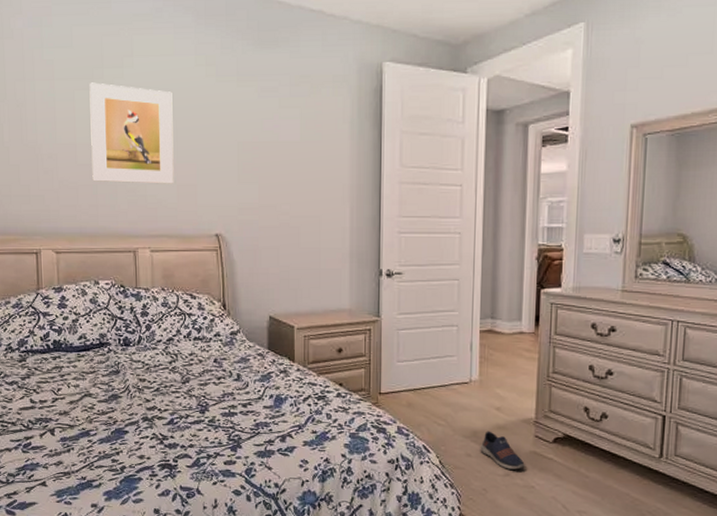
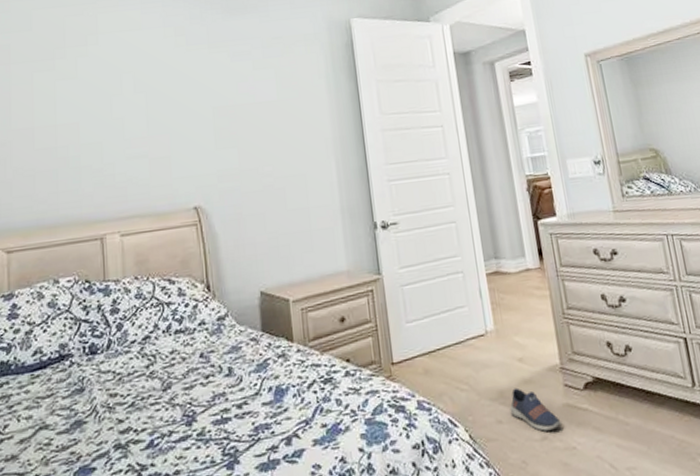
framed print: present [89,82,174,184] -> none [50,62,146,166]

